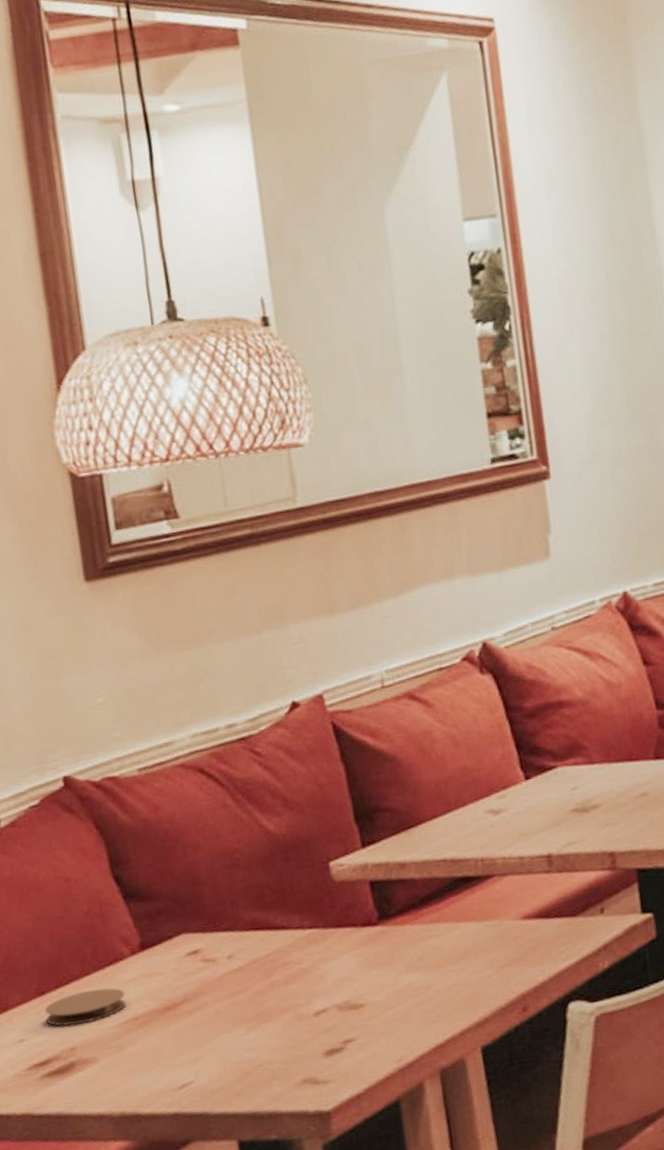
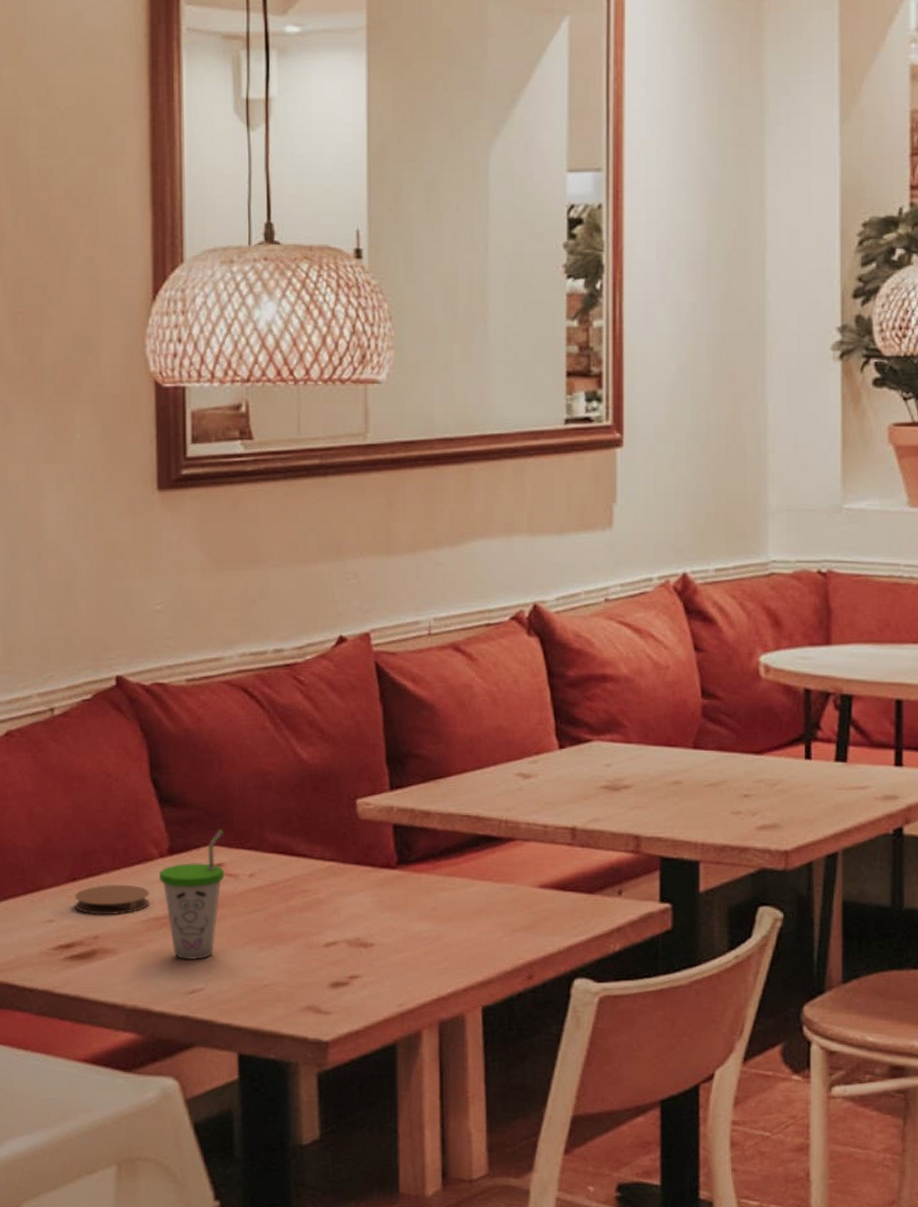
cup: none [133,915,203,1055] -> present [159,829,225,961]

